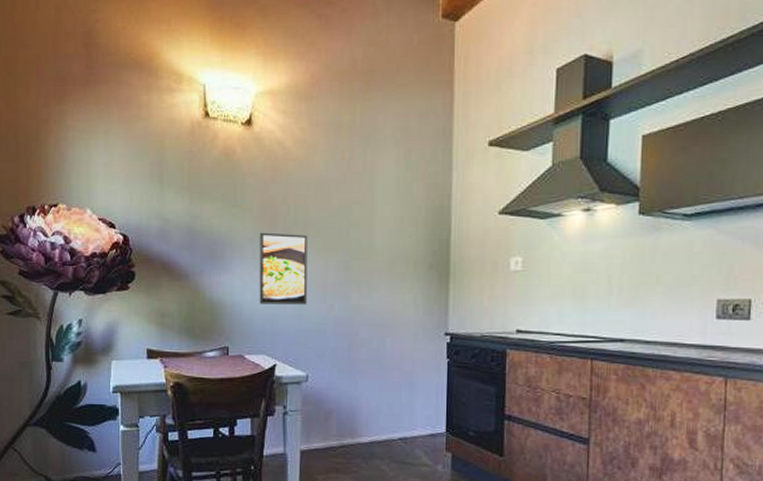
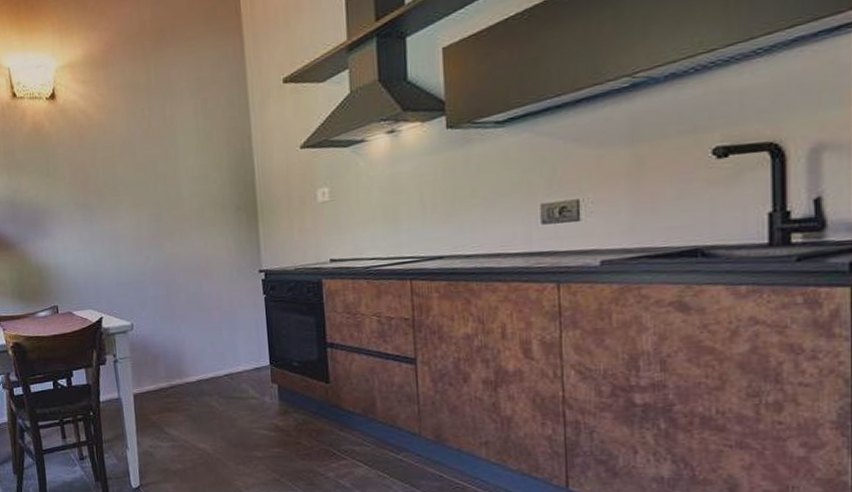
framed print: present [259,232,307,305] -> none [74,194,124,263]

